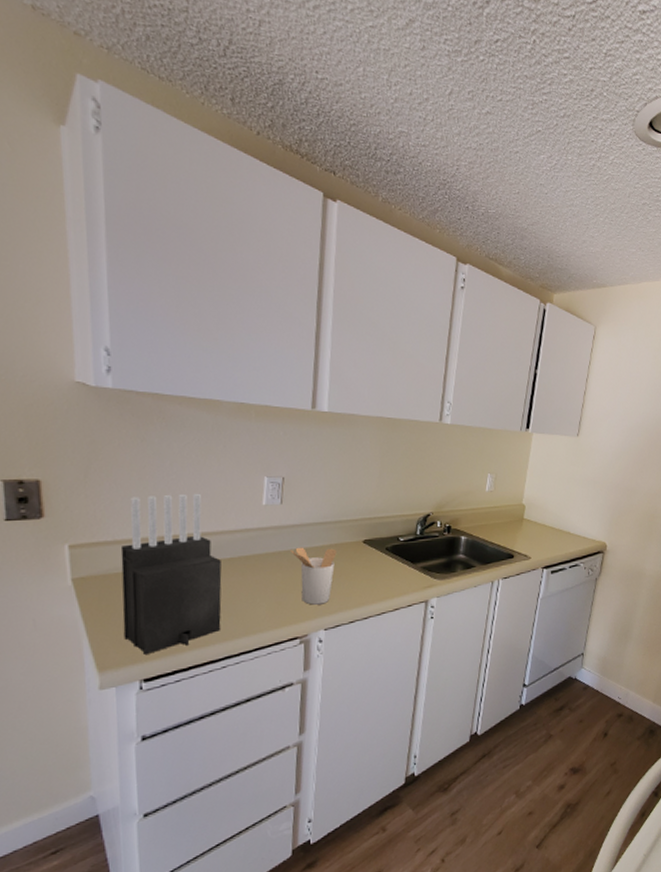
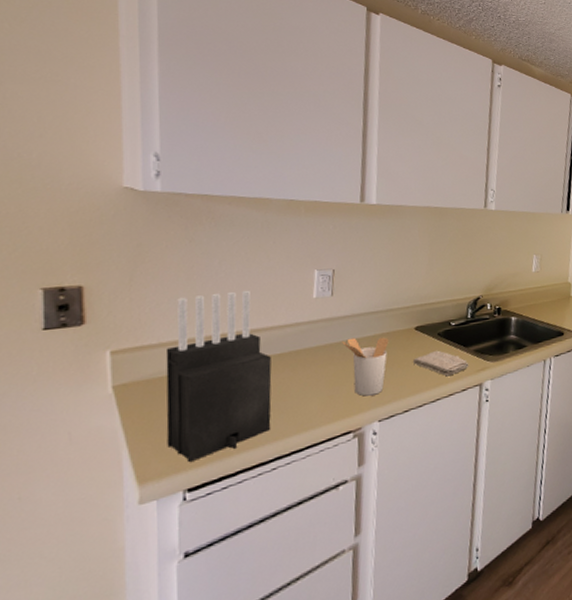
washcloth: none [360,564,416,591] -> present [413,350,469,377]

